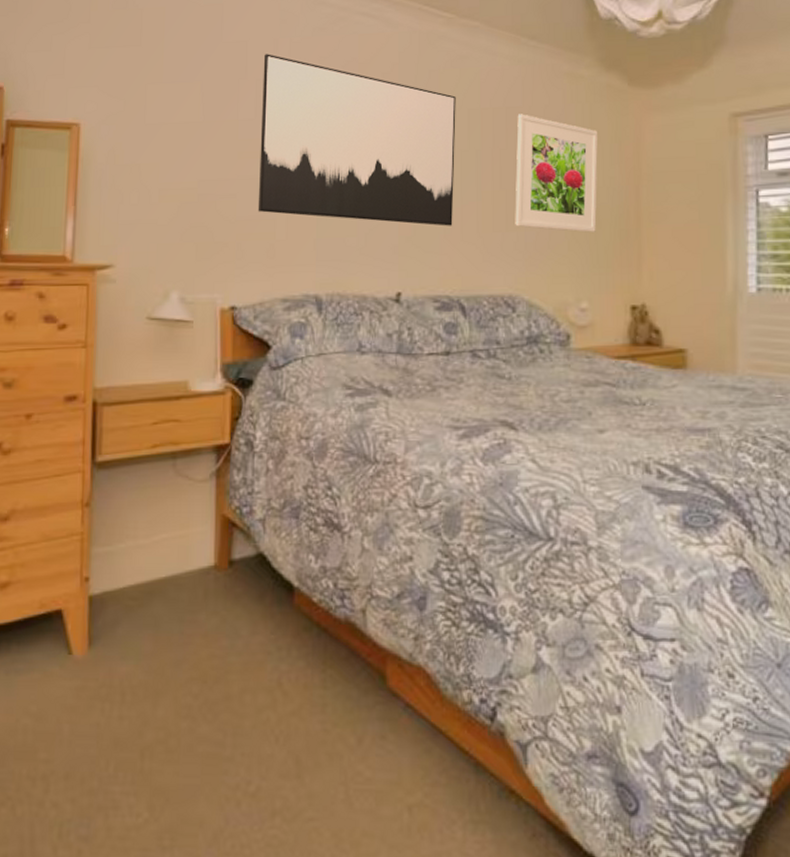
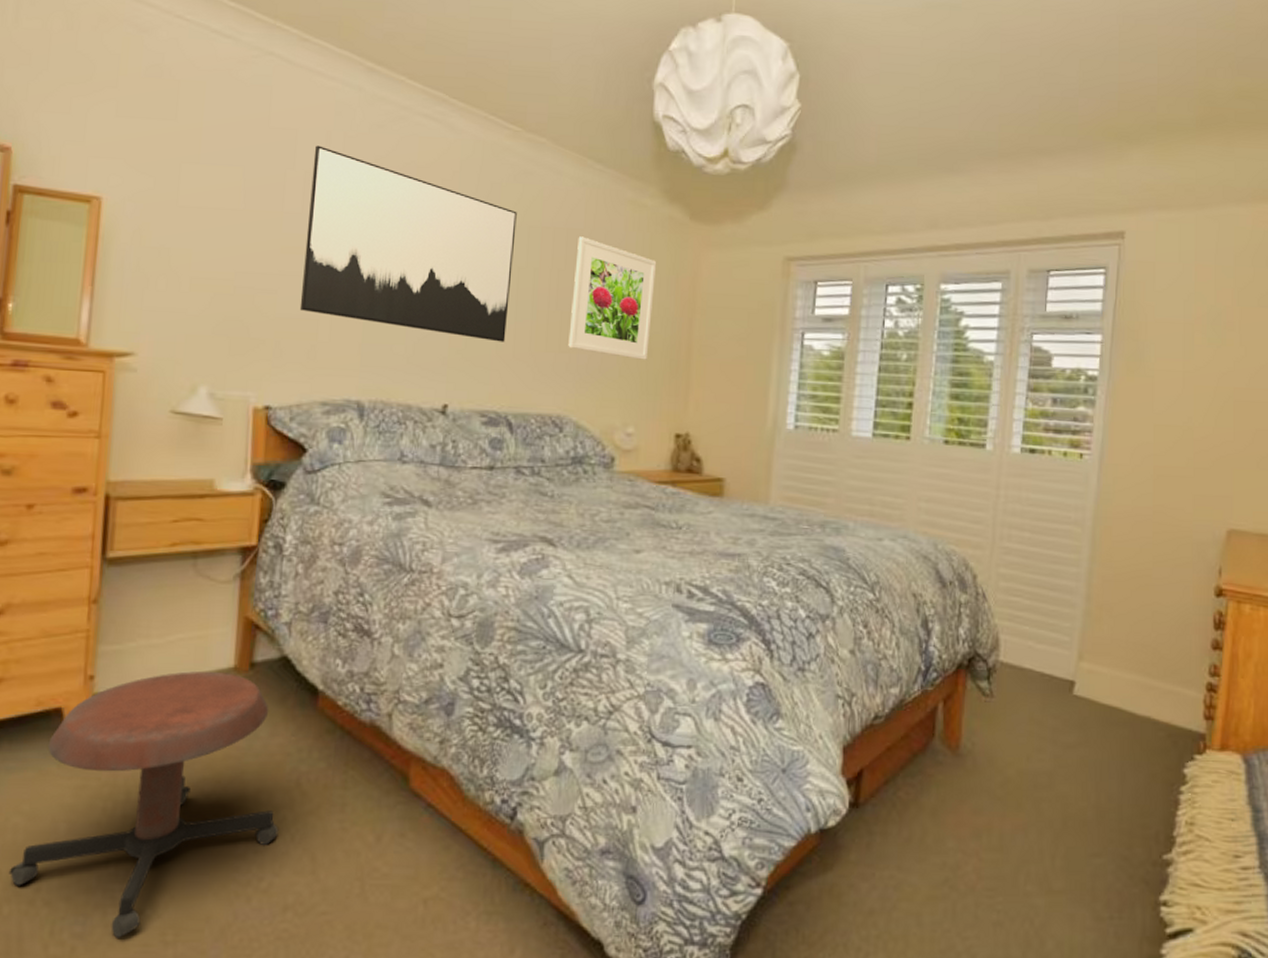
stool: none [20,571,264,842] -> present [8,671,279,938]

